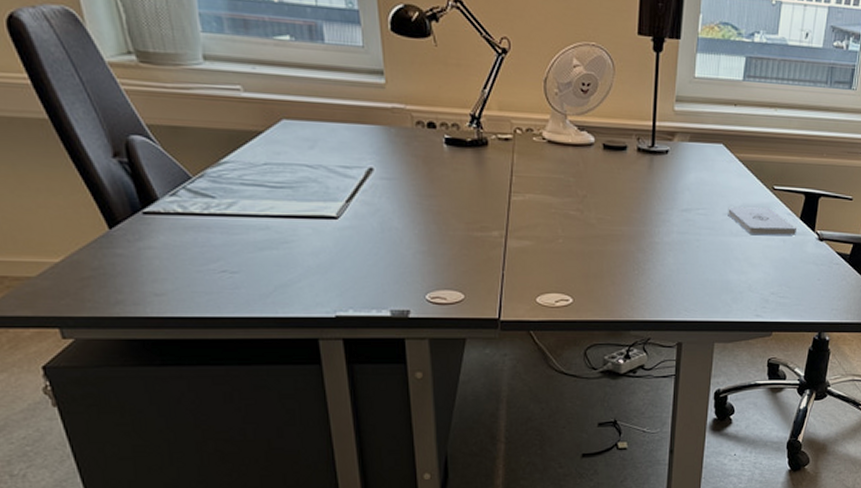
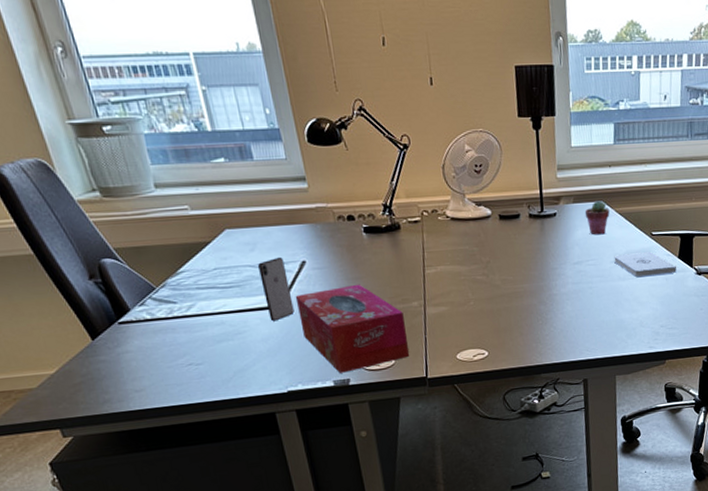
smartphone: none [315,159,354,234] -> present [257,256,295,322]
tissue box: none [356,202,483,303] -> present [295,284,410,373]
potted succulent: none [701,142,729,182] -> present [584,201,610,235]

